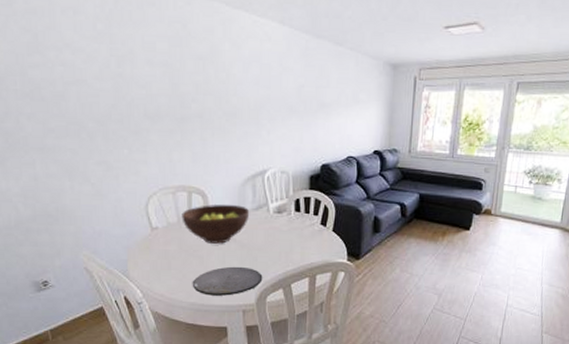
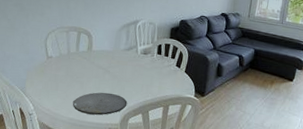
fruit bowl: present [181,203,250,244] -> none [71,42,123,74]

